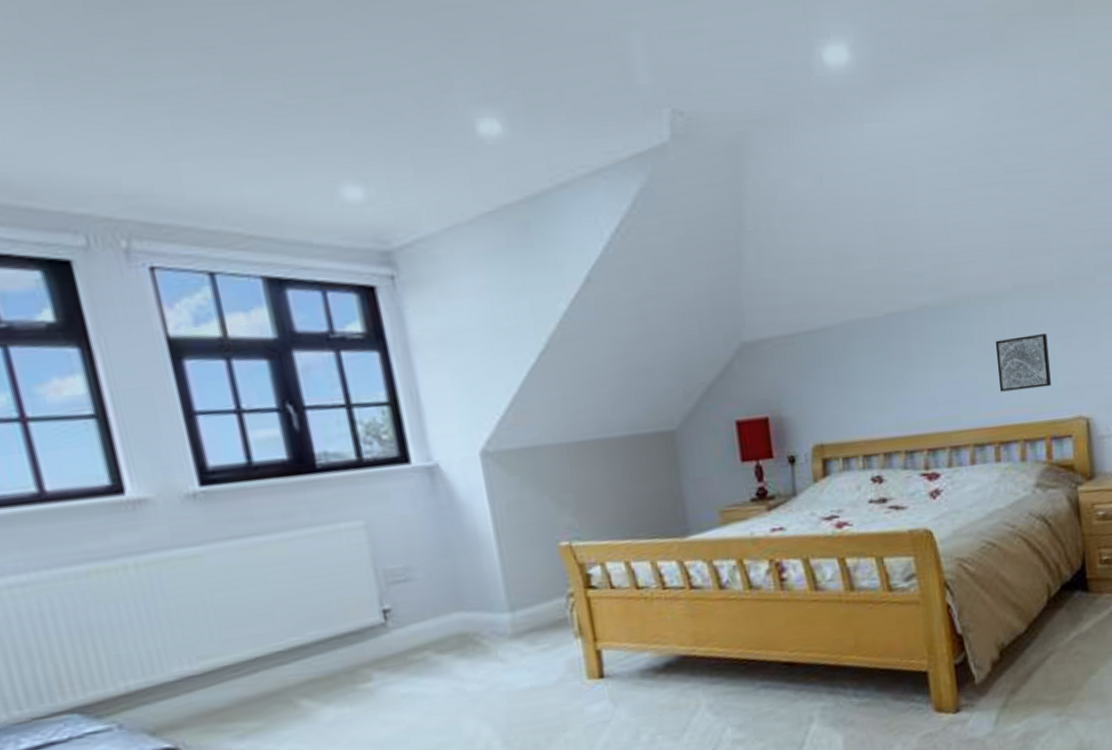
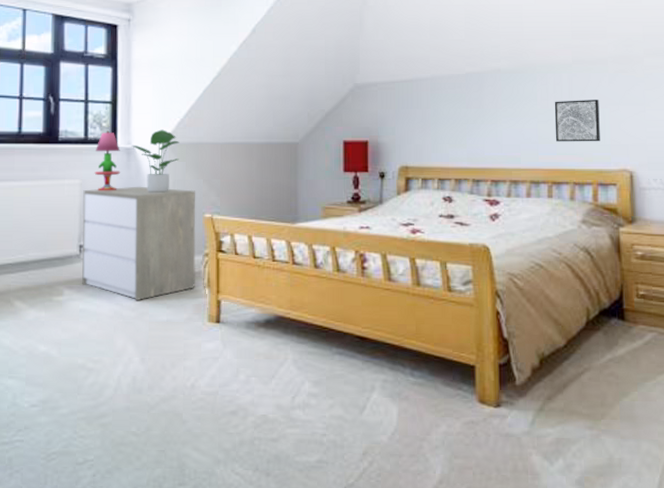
dresser: none [371,512,563,670] -> present [82,186,196,301]
table lamp: none [378,445,425,533] -> present [94,130,121,191]
potted plant: none [433,433,509,524] -> present [131,129,180,193]

